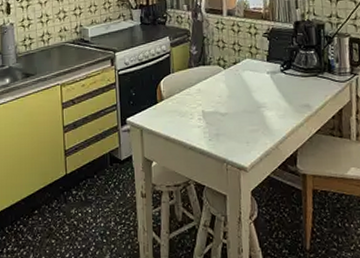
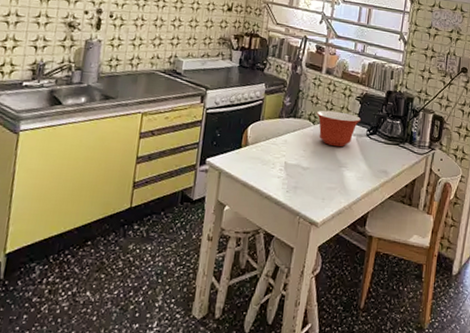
mixing bowl: none [225,51,273,88] -> present [316,110,362,147]

